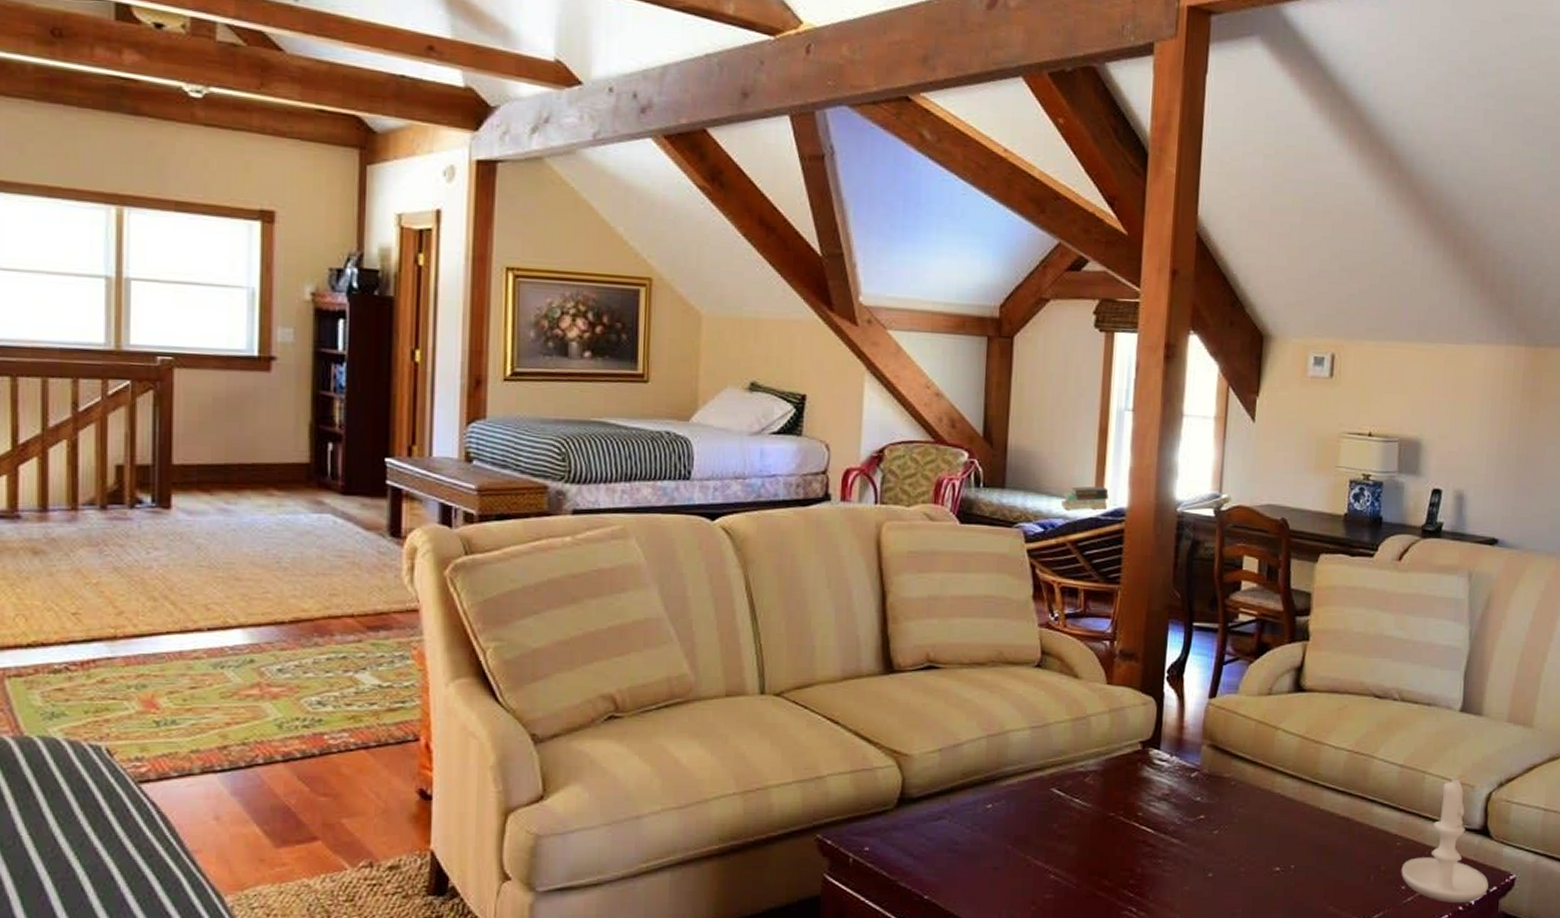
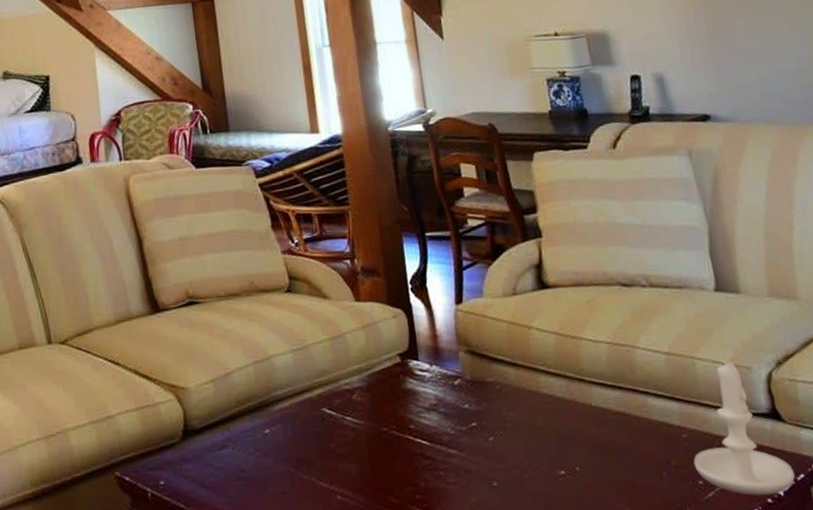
books: present [1060,486,1109,511] -> none [280,117,323,144]

